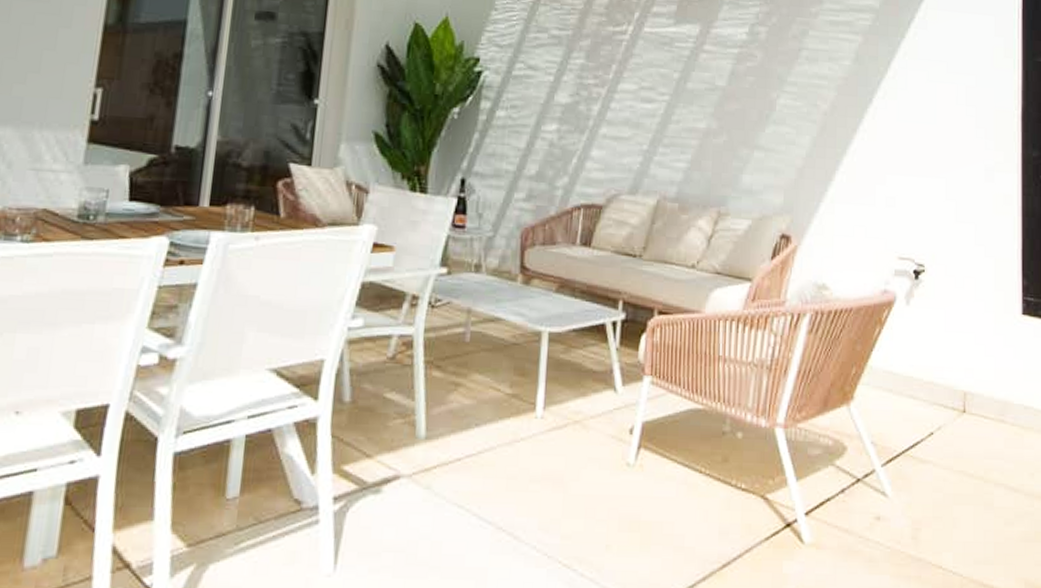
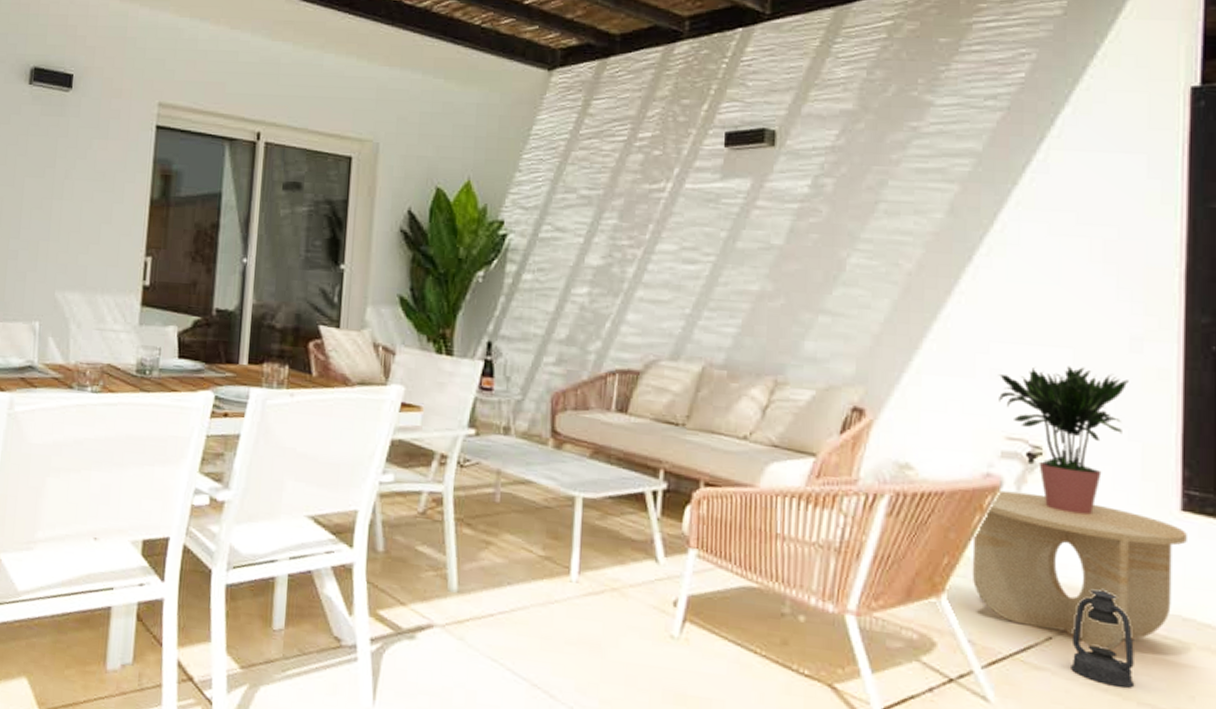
side table: none [873,304,1026,441] -> present [972,490,1187,651]
potted plant: none [892,193,985,322] -> present [998,366,1129,515]
lantern: none [947,387,993,471] -> present [1071,589,1135,688]

